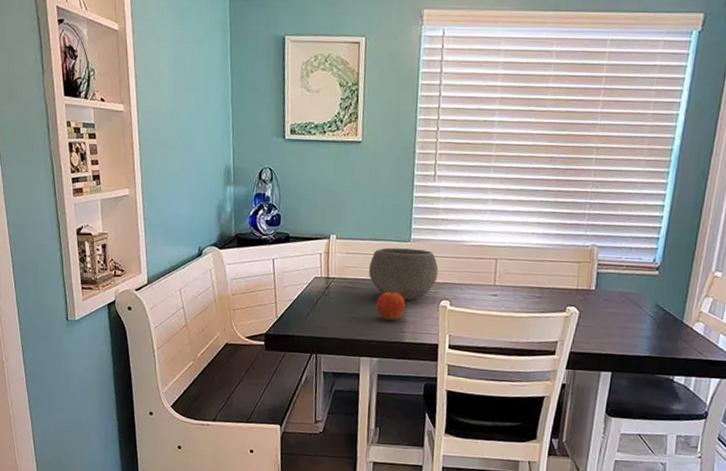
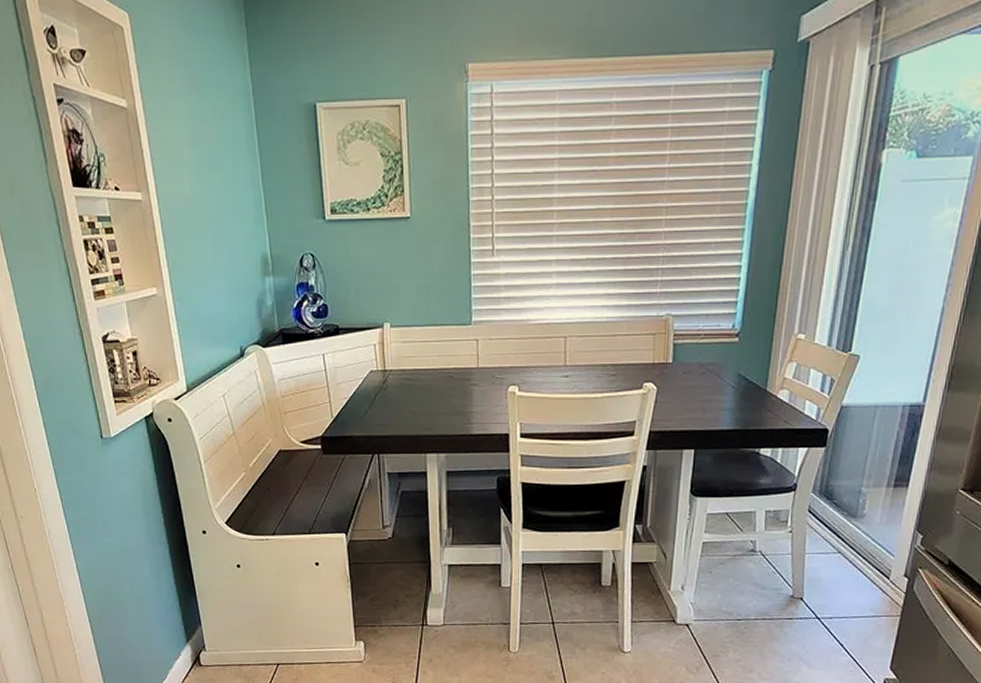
bowl: present [368,247,439,301] -> none [428,332,504,389]
fruit: present [375,292,406,320] -> none [438,381,471,411]

